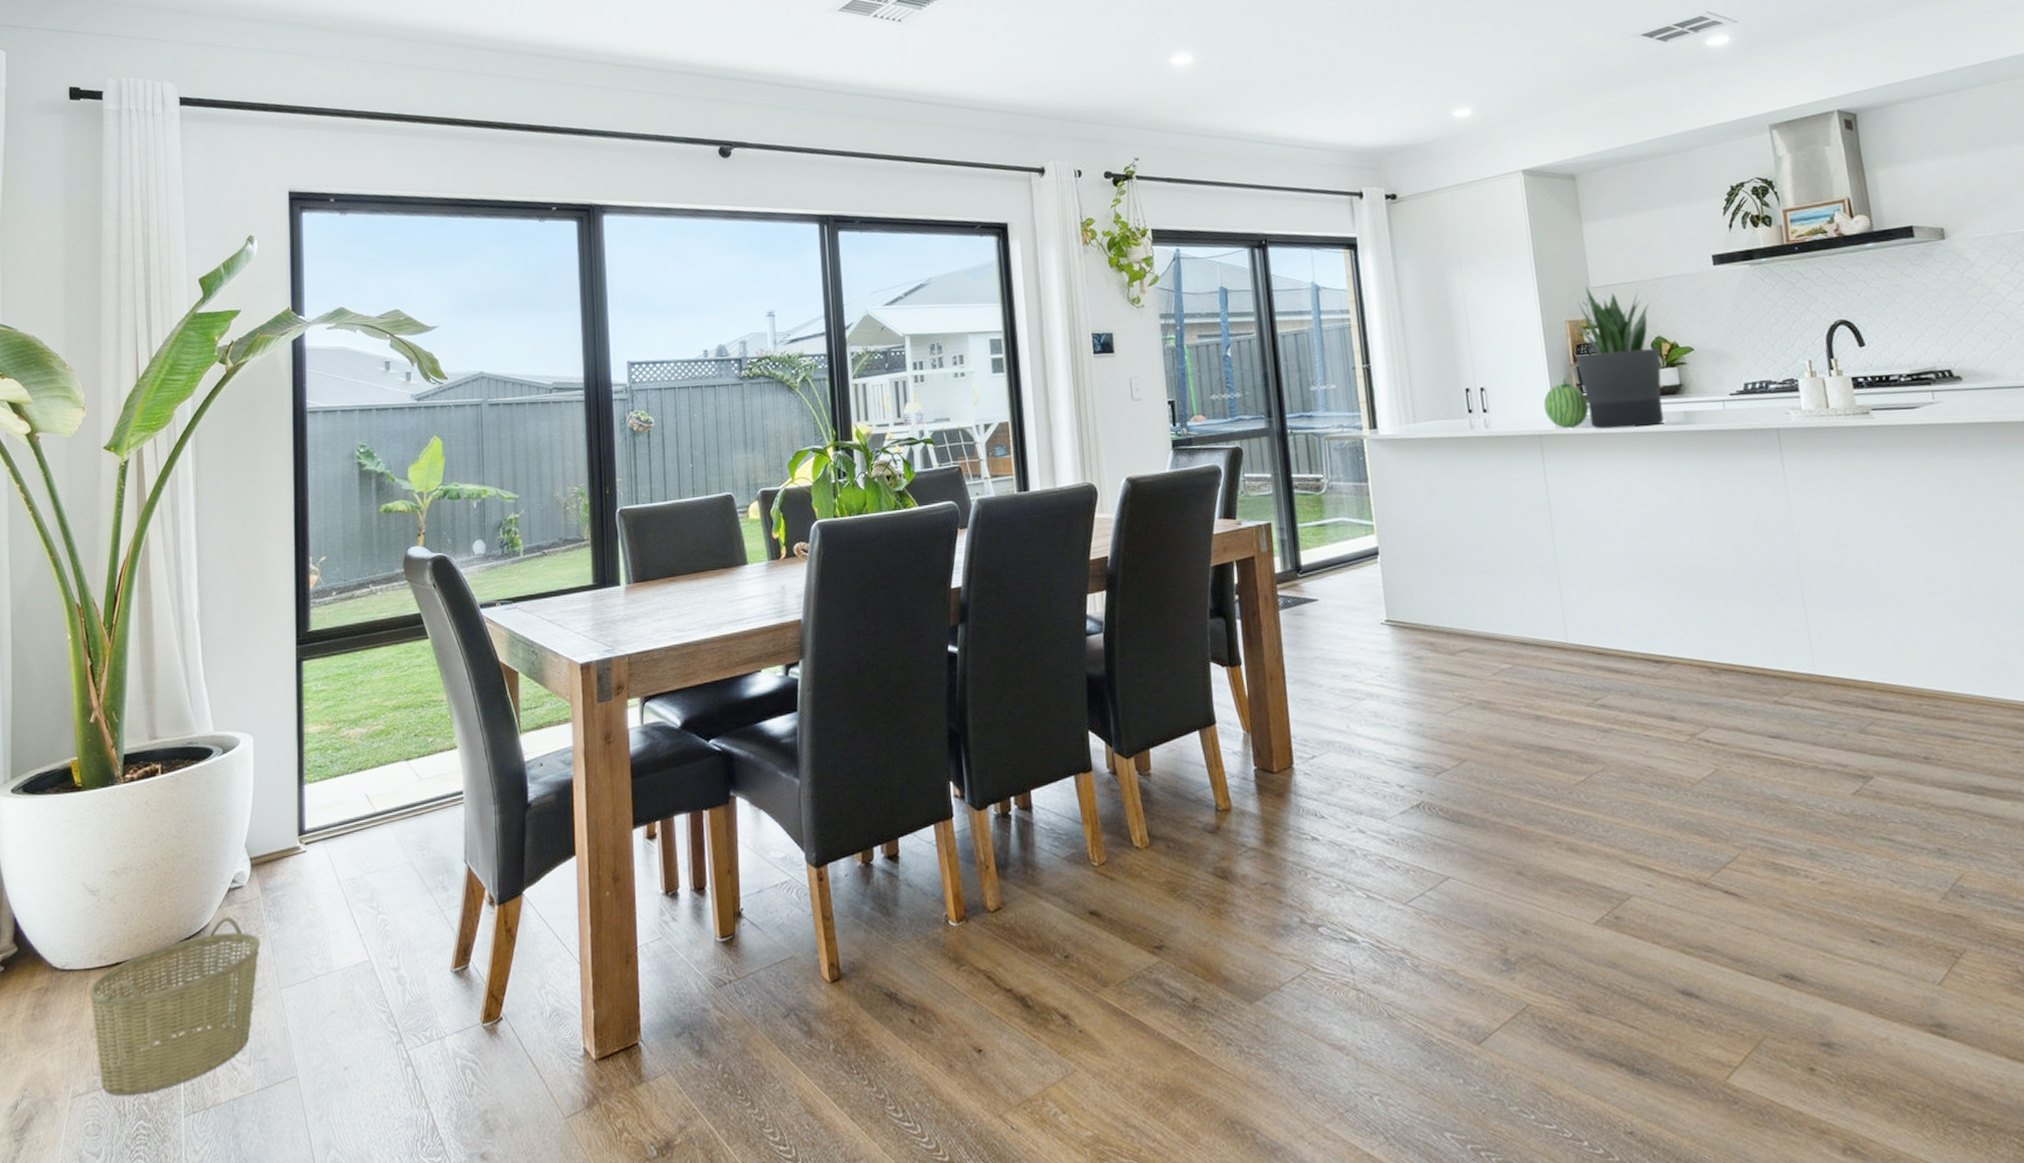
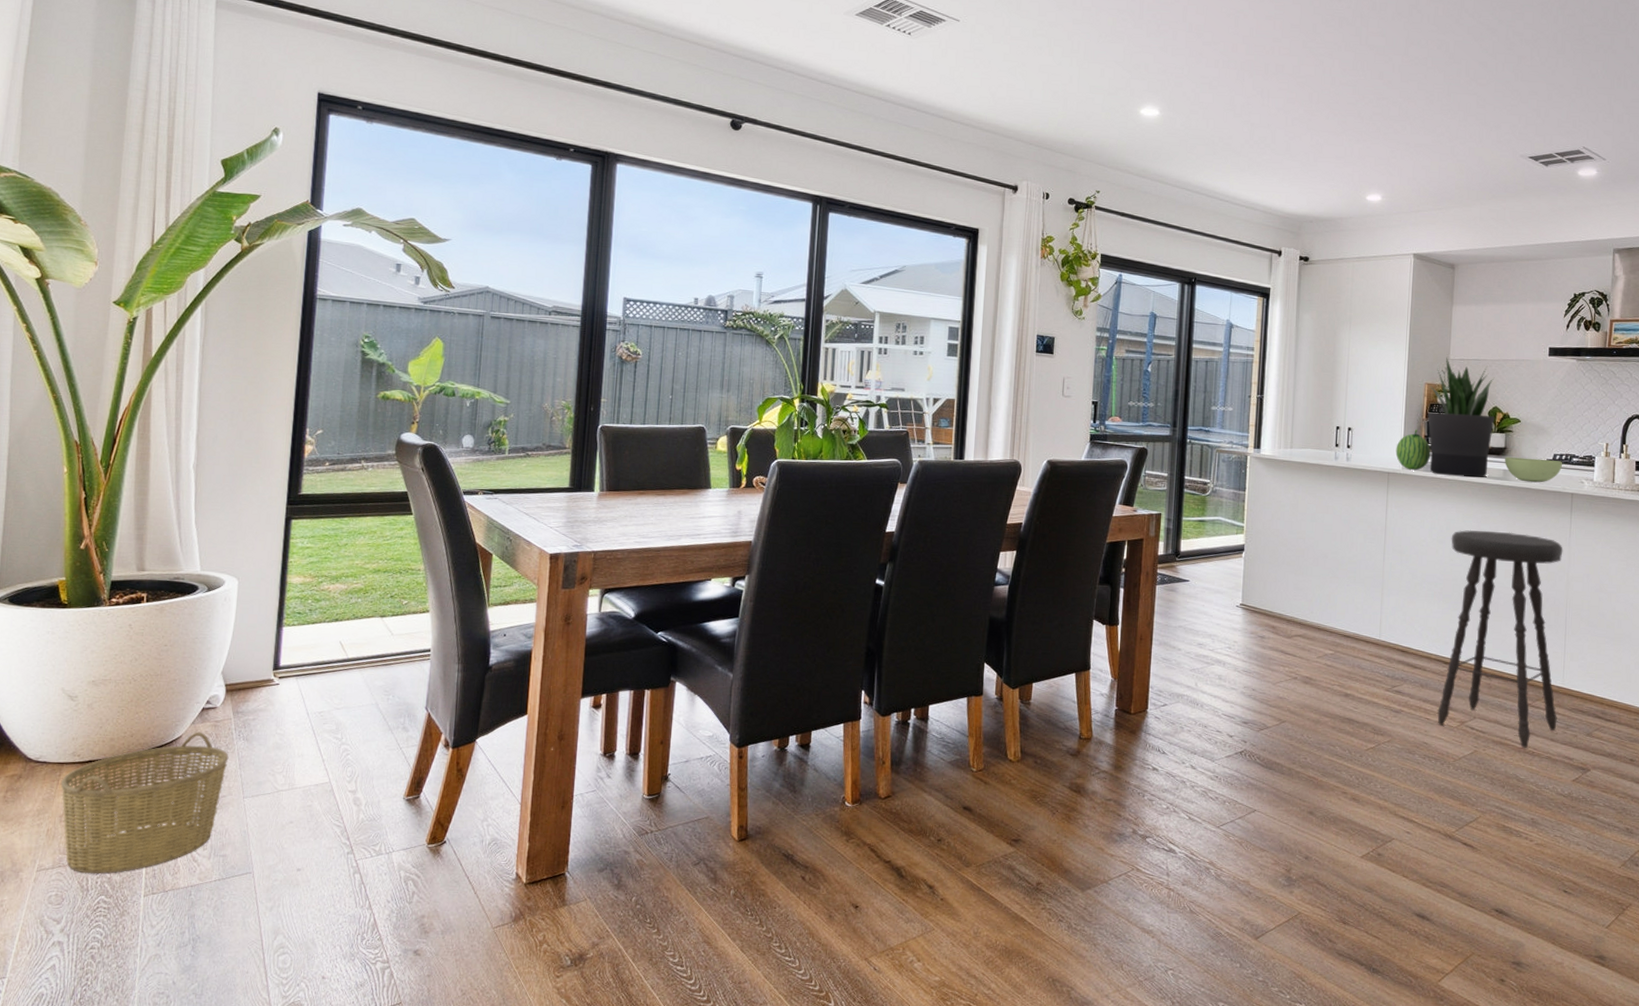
music stool: none [1633,487,1817,759] -> present [1437,529,1563,748]
bowl: none [1683,391,1759,423] -> present [1505,457,1563,483]

